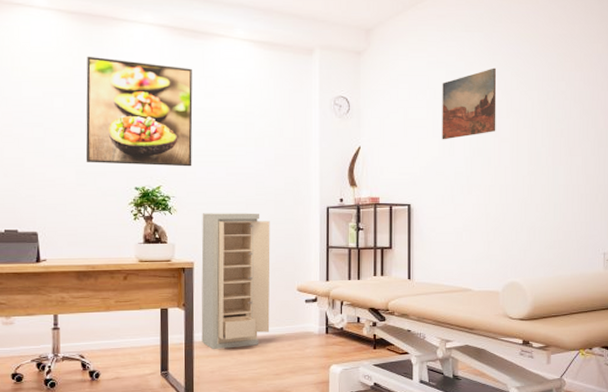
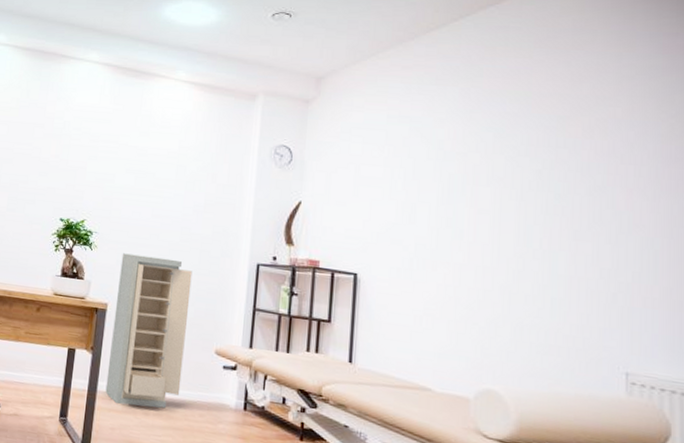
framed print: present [85,56,193,167] -> none [18,89,130,204]
wall art: present [442,68,497,140] -> none [400,127,474,204]

